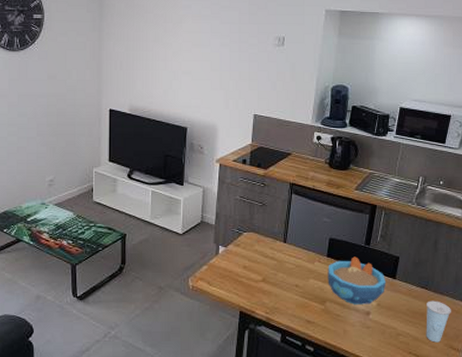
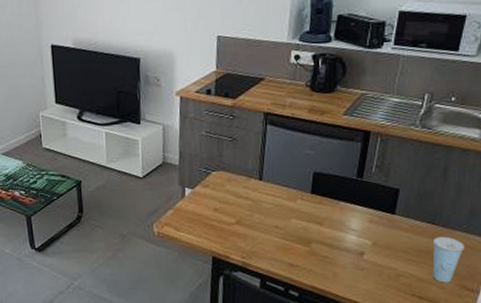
bowl: present [328,256,387,305] -> none [312,191,384,245]

